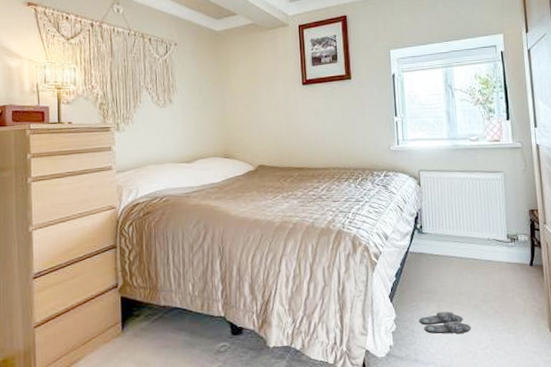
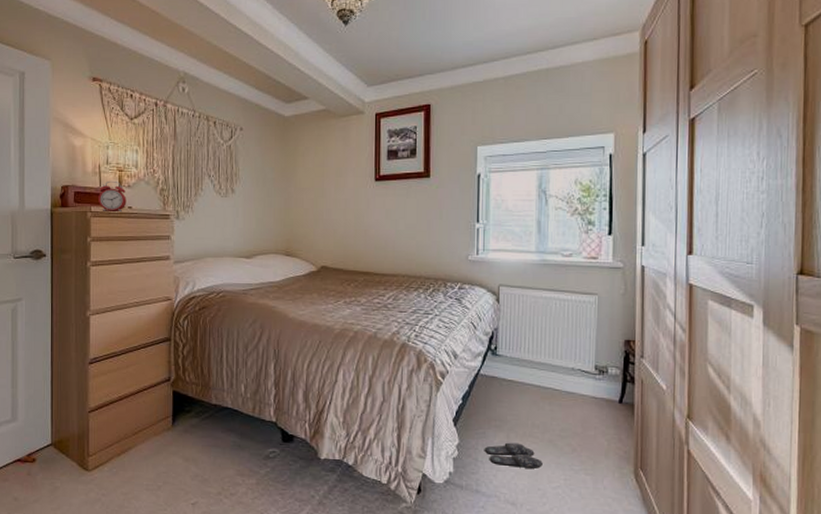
alarm clock: none [37,98,66,129] -> present [98,180,127,213]

